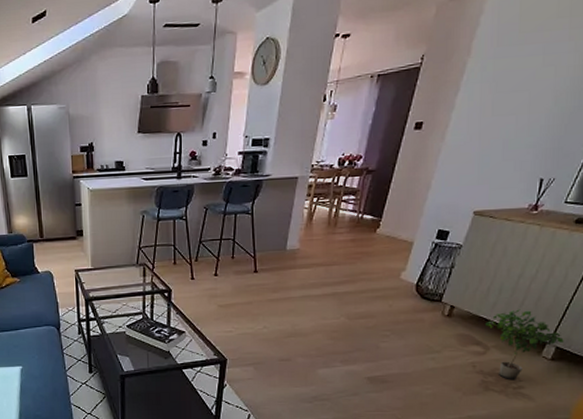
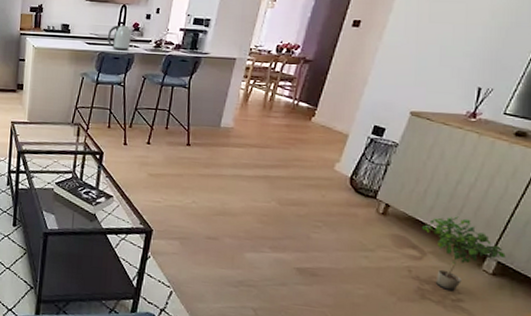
kettle: none [165,155,190,183] -> present [108,25,133,51]

